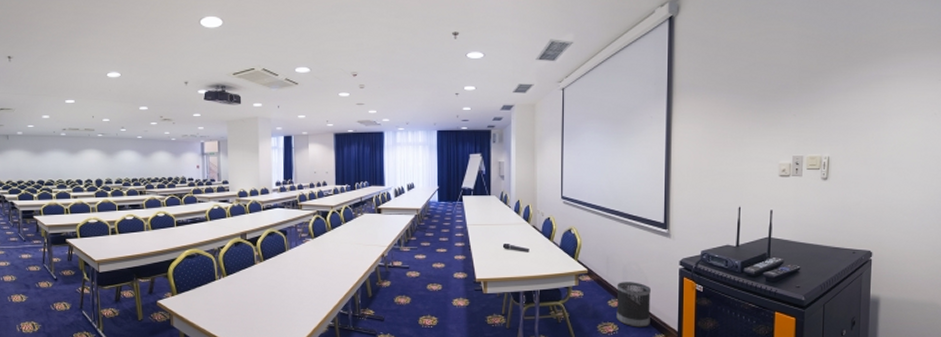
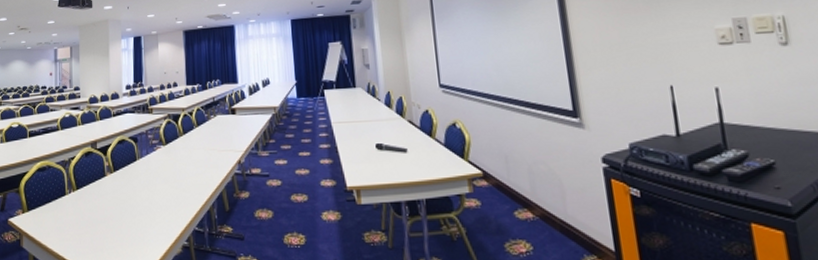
wastebasket: present [616,282,651,327] -> none [522,186,575,246]

